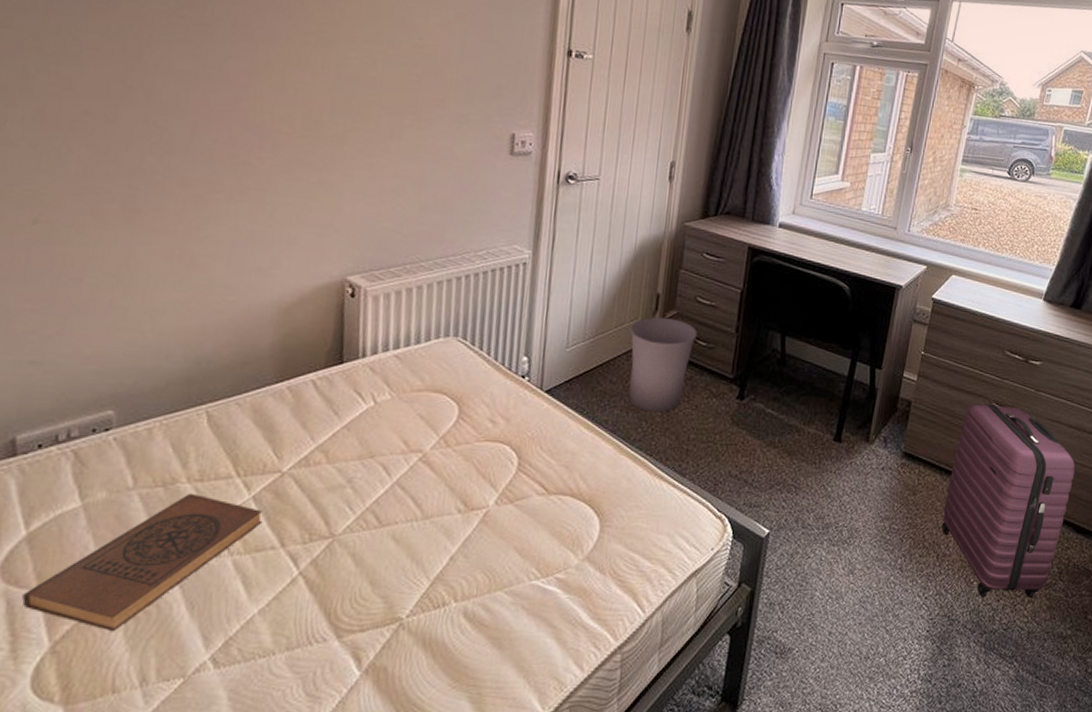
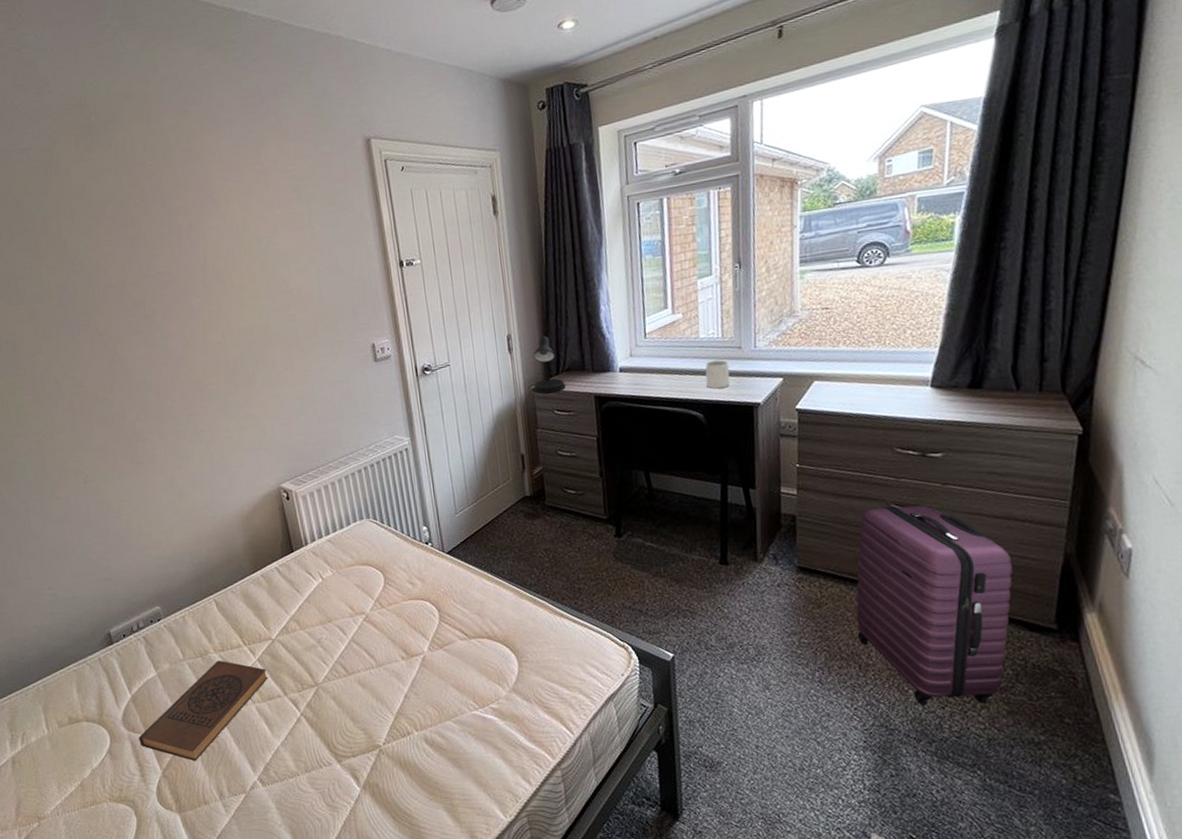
waste bin: present [629,317,698,413] -> none [505,474,565,559]
desk lamp: none [686,172,721,235] -> present [532,336,566,394]
mug: none [858,235,883,265] -> present [705,360,730,389]

